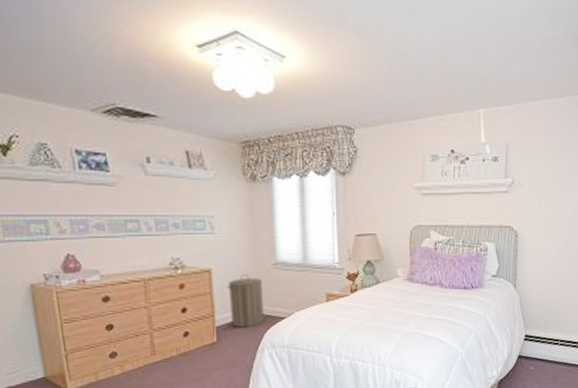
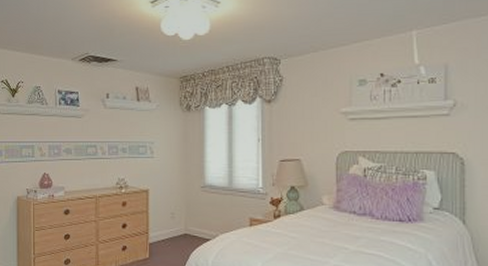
laundry hamper: present [228,274,264,328] -> none [161,195,191,247]

